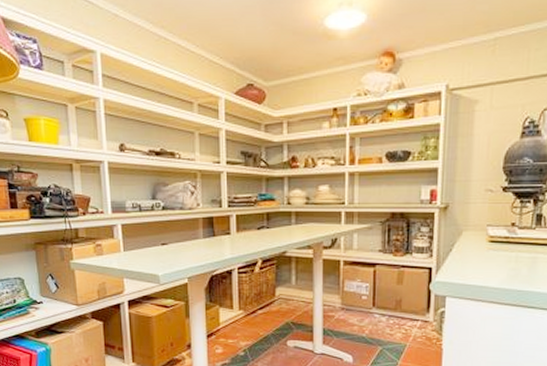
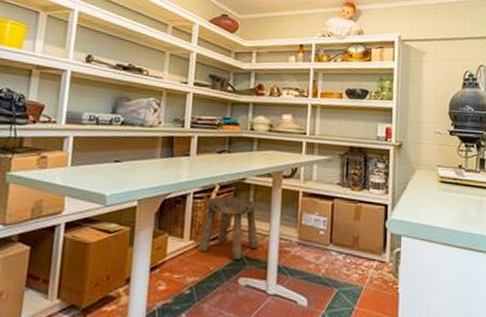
stool: none [247,270,303,326] -> present [198,196,259,261]

